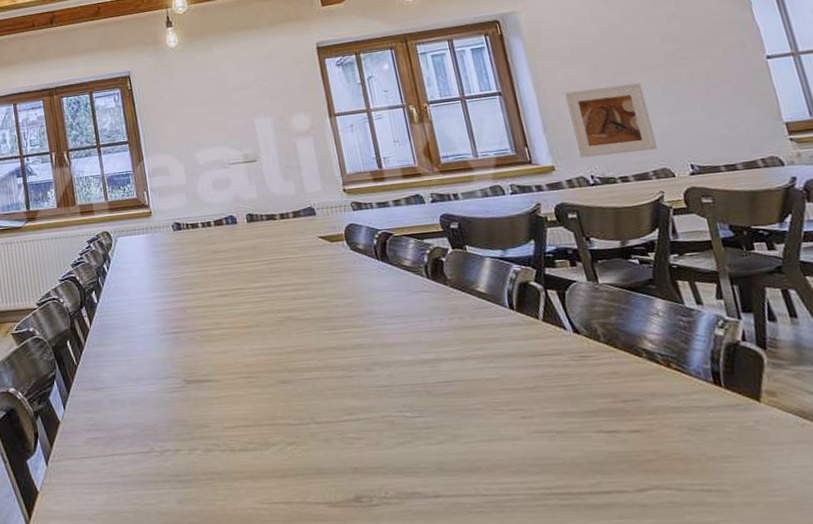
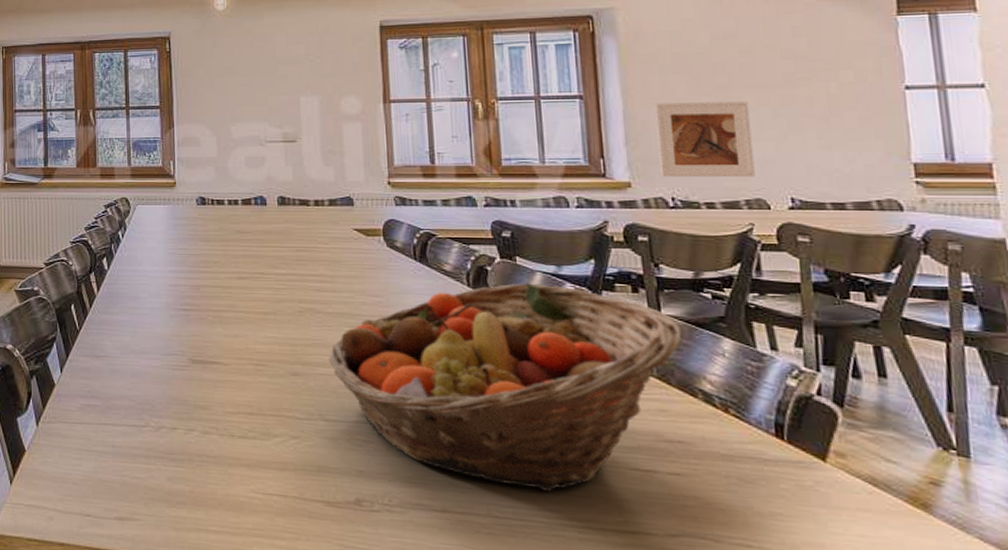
fruit basket: none [312,268,620,464] -> present [329,283,682,492]

